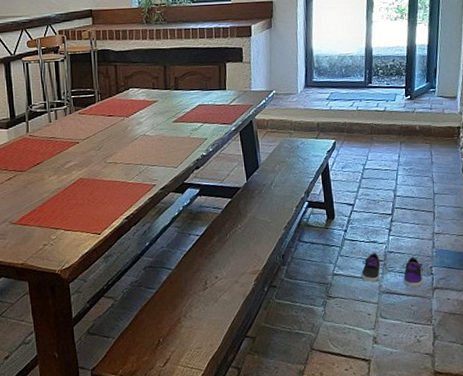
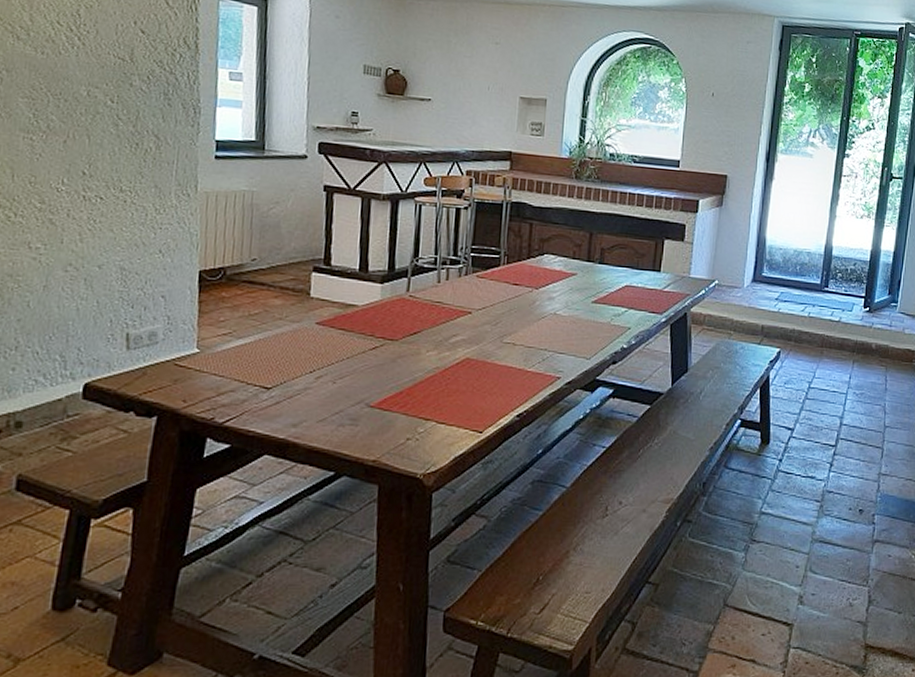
shoe: present [360,253,424,288] -> none [792,491,865,538]

